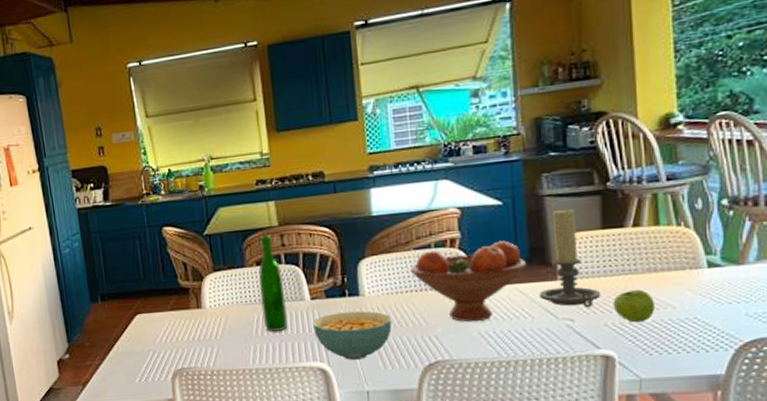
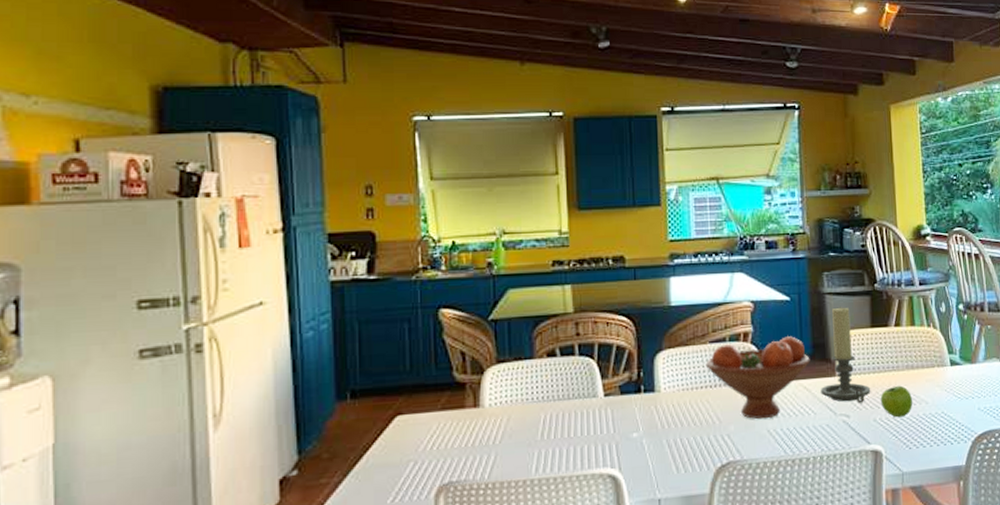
wine bottle: present [258,234,289,332] -> none [548,322,579,434]
cereal bowl: present [313,311,392,360] -> none [605,408,687,464]

